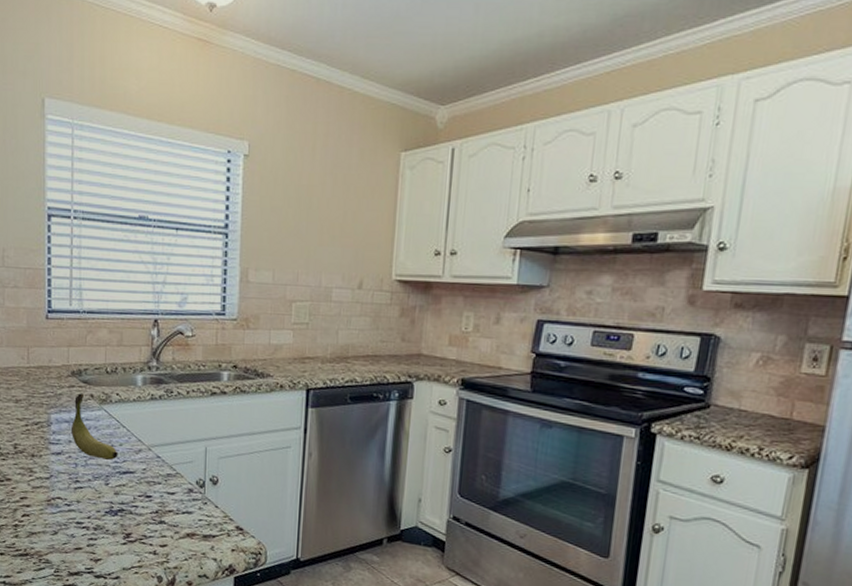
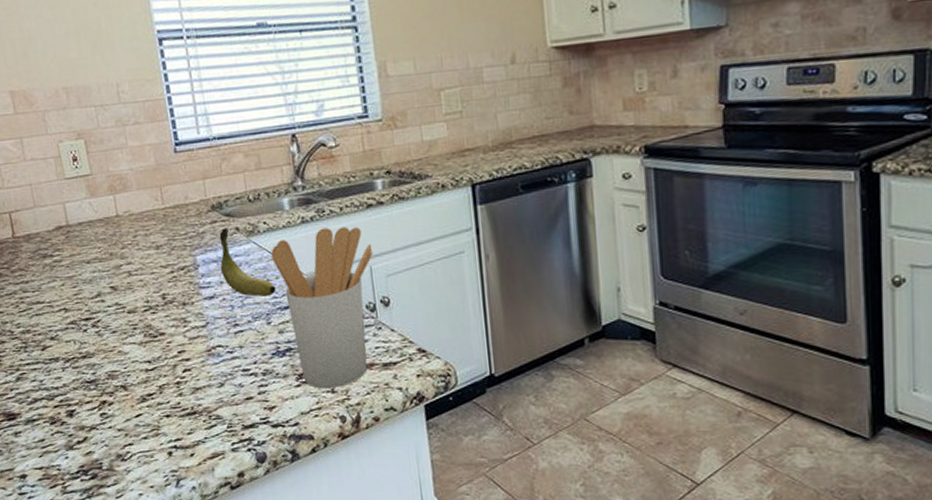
utensil holder: none [119,407,210,551] -> present [271,226,373,389]

